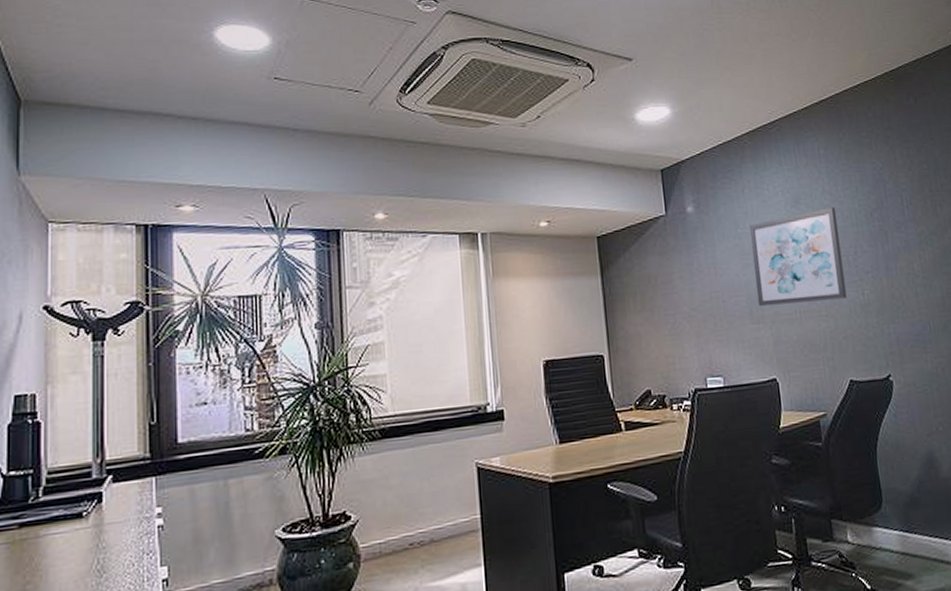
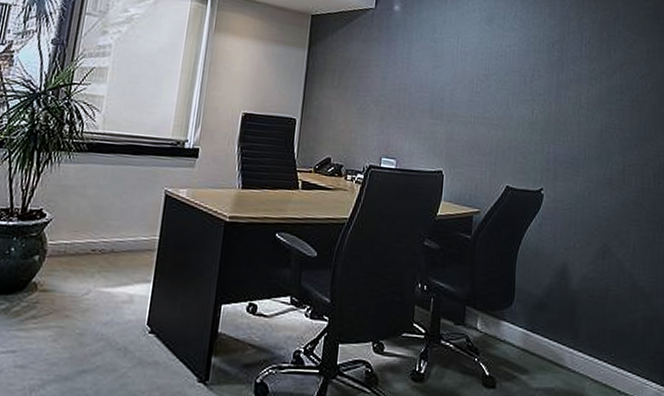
wall art: present [749,207,847,306] -> none [439,31,523,114]

